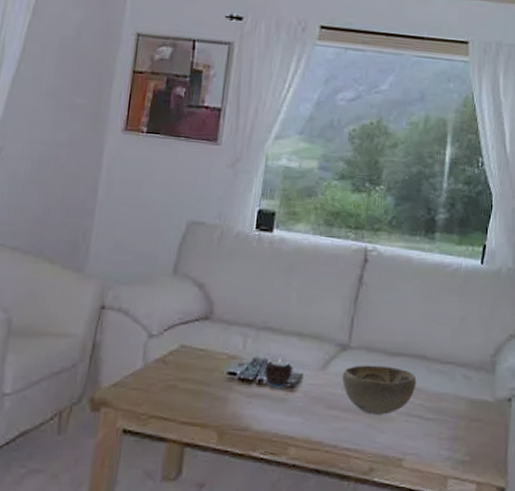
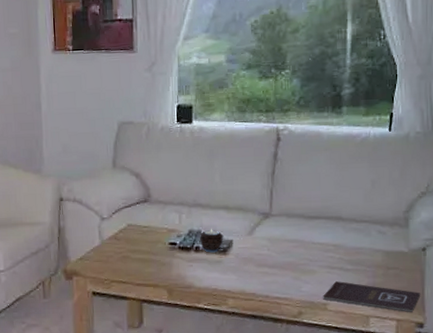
decorative bowl: present [342,365,417,415] -> none [267,228,335,269]
book: none [398,432,504,475] -> present [323,281,421,313]

